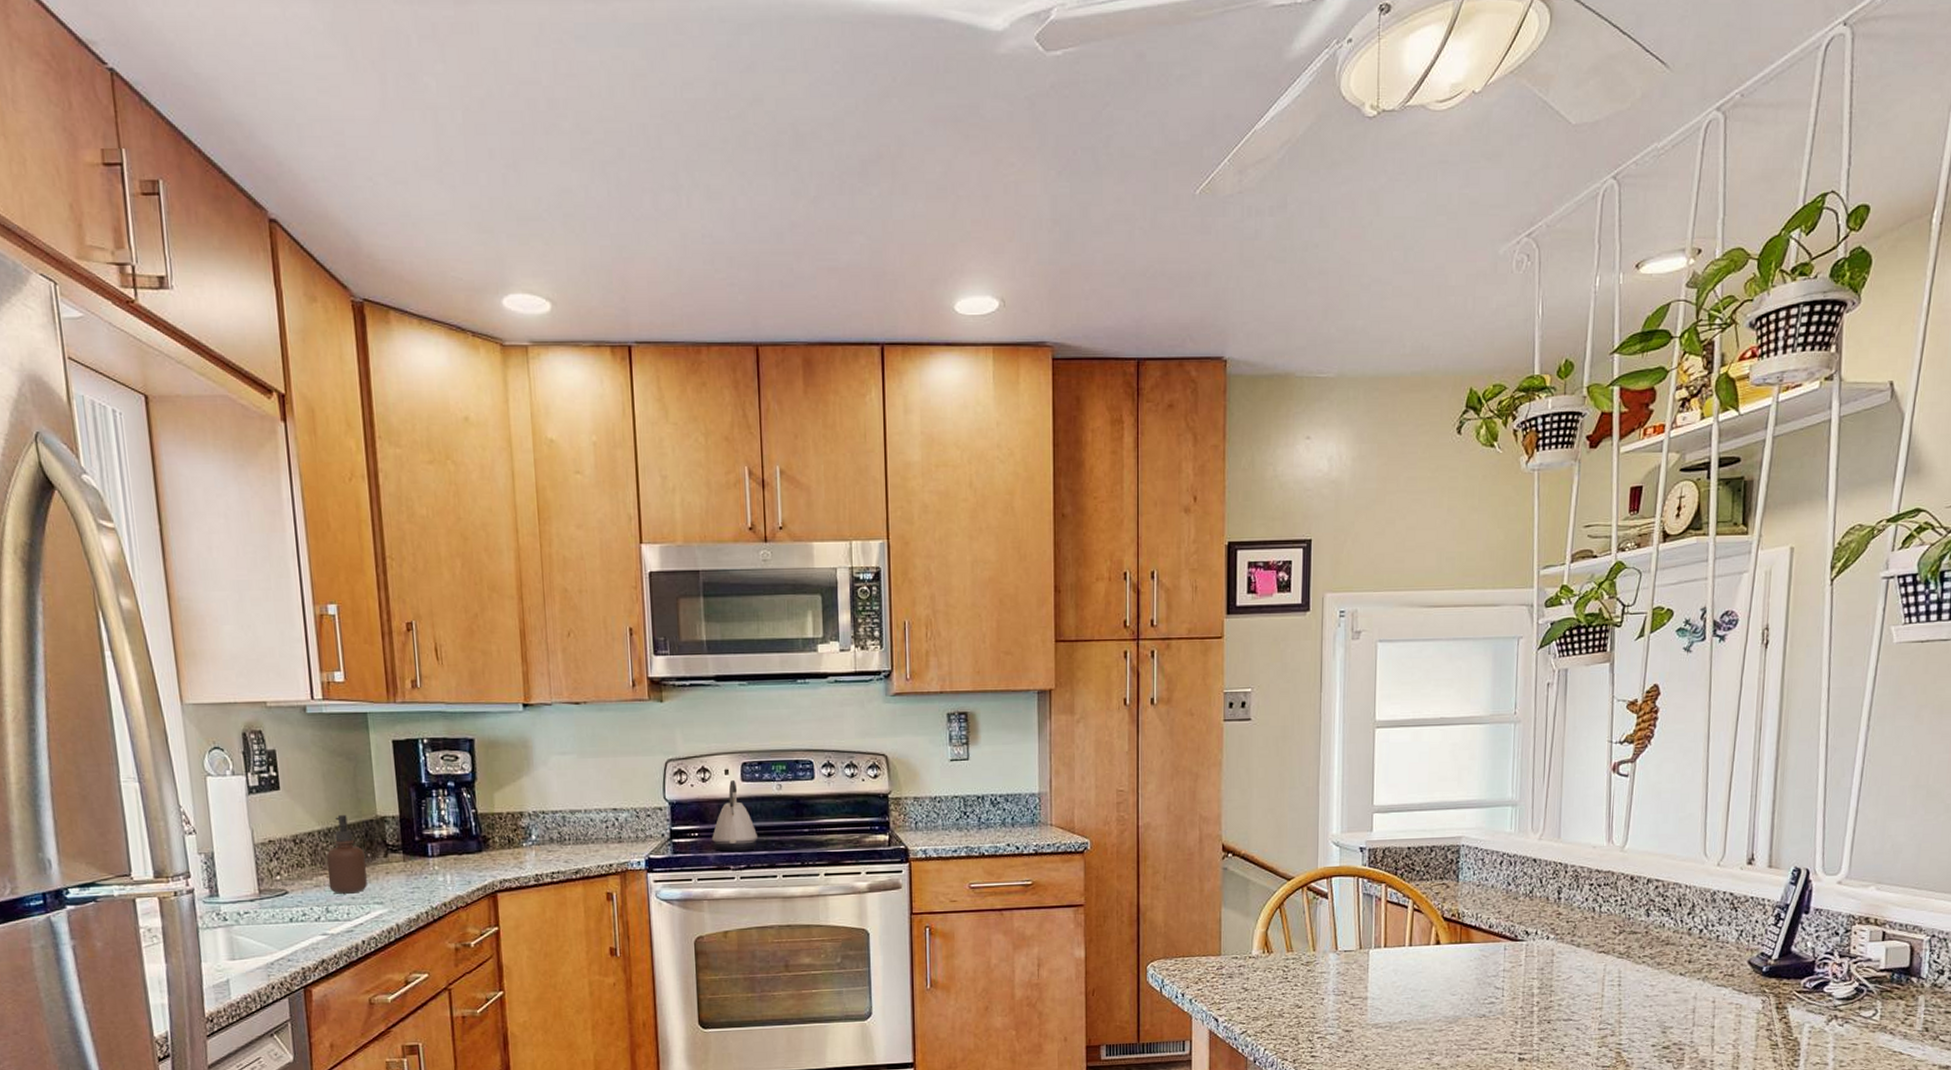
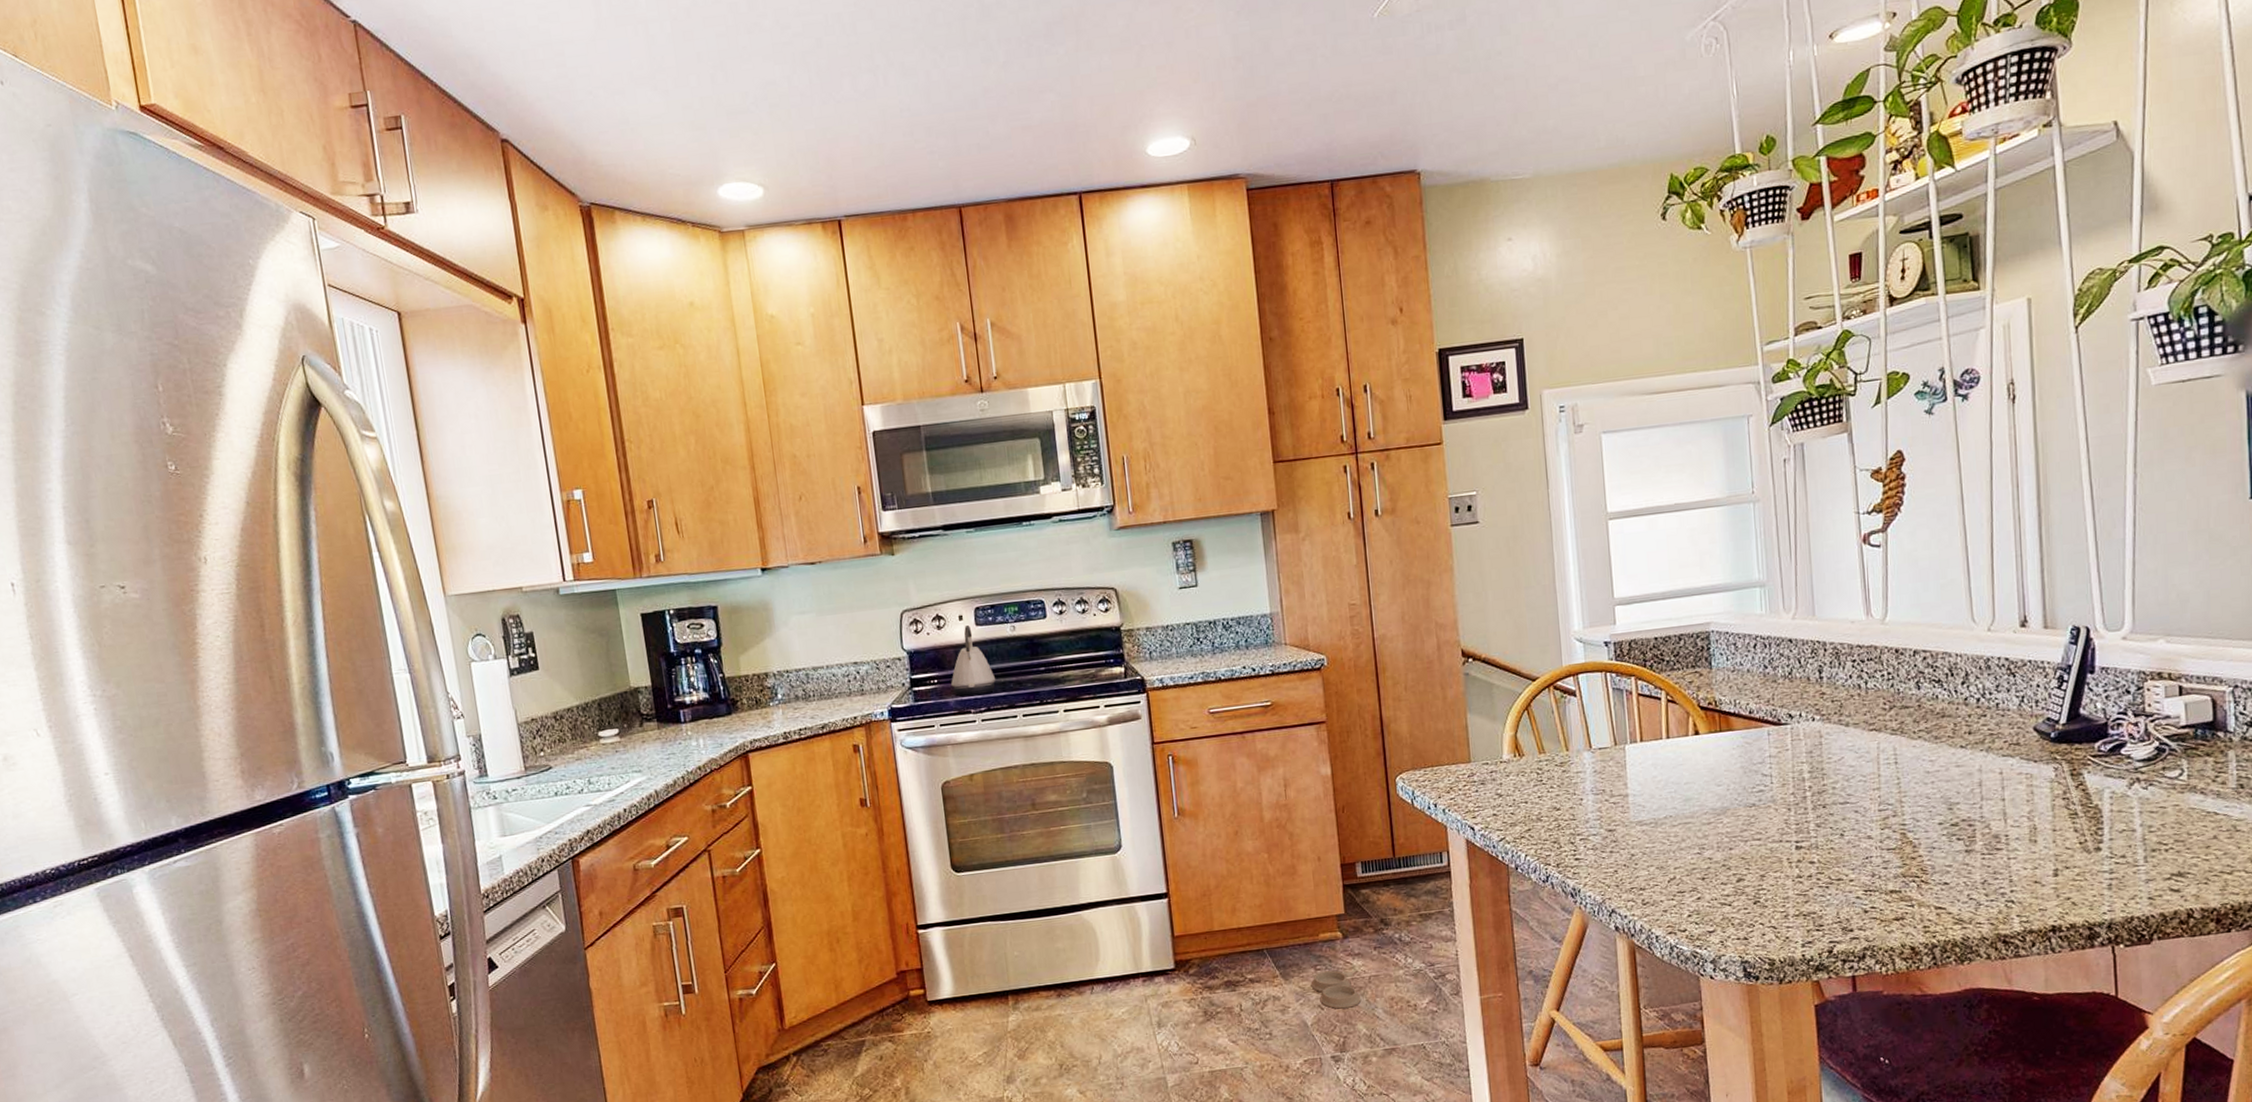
soap dispenser: present [326,815,367,894] -> none [585,689,626,766]

